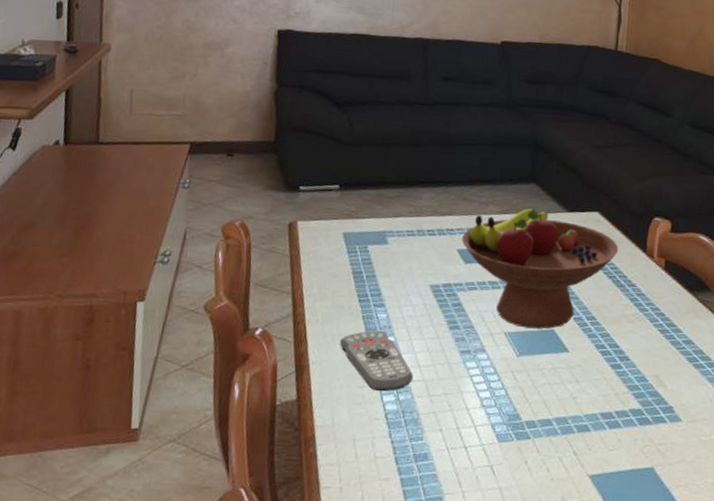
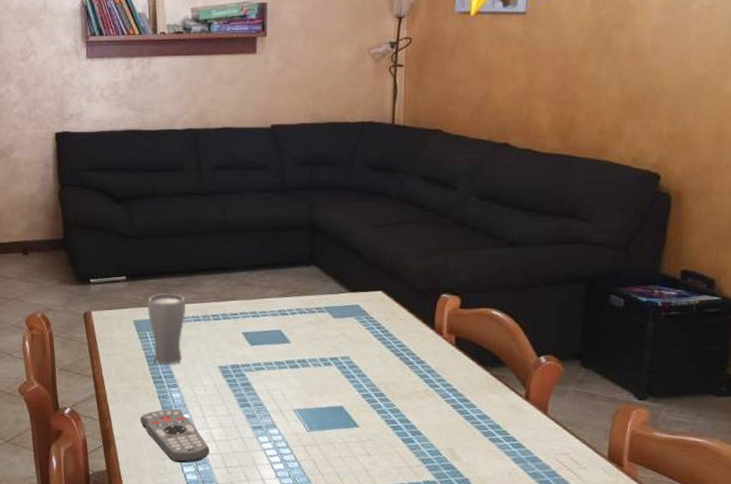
drinking glass: none [359,204,402,282] -> present [146,292,187,365]
fruit bowl: present [462,208,619,329] -> none [246,290,405,406]

